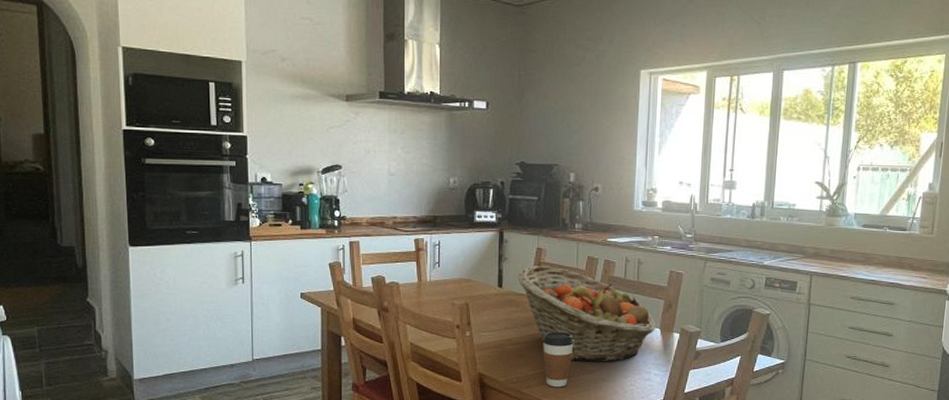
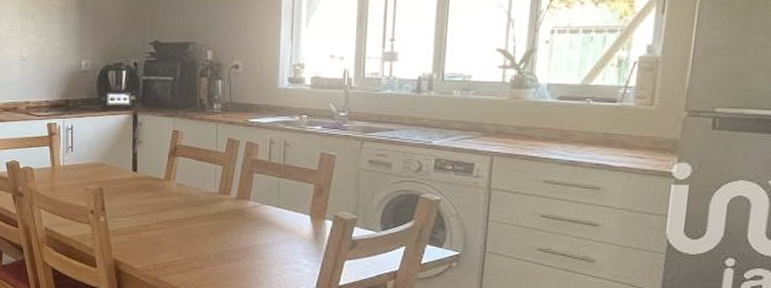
fruit basket: present [517,266,656,362] -> none [153,149,306,251]
coffee cup: present [542,331,574,387] -> none [180,217,214,276]

